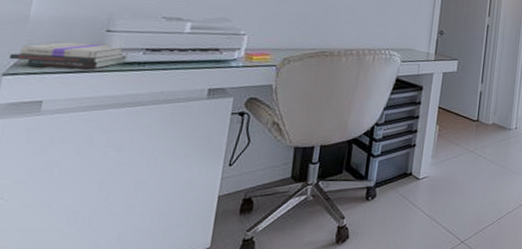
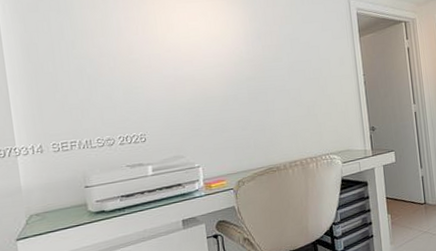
books: present [8,42,129,69] -> none [16,197,109,229]

